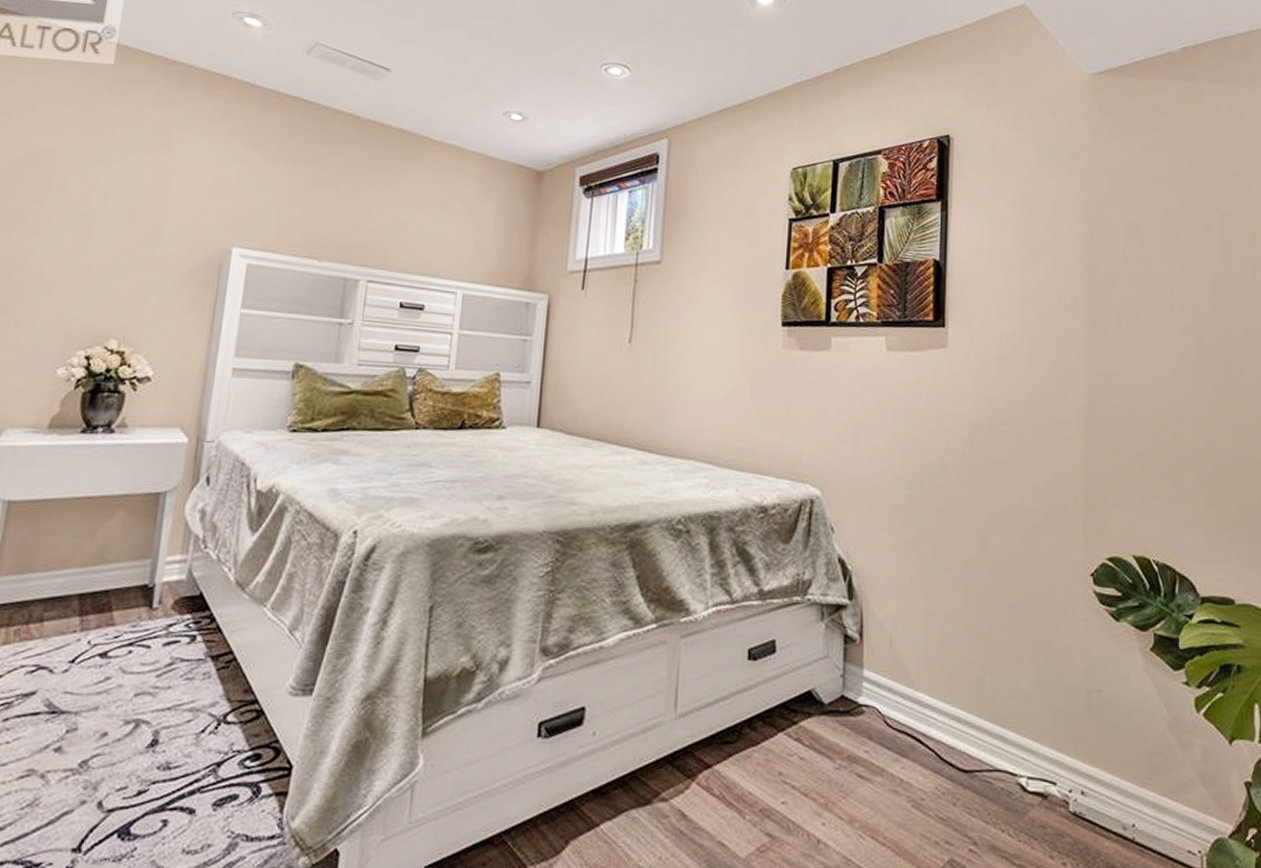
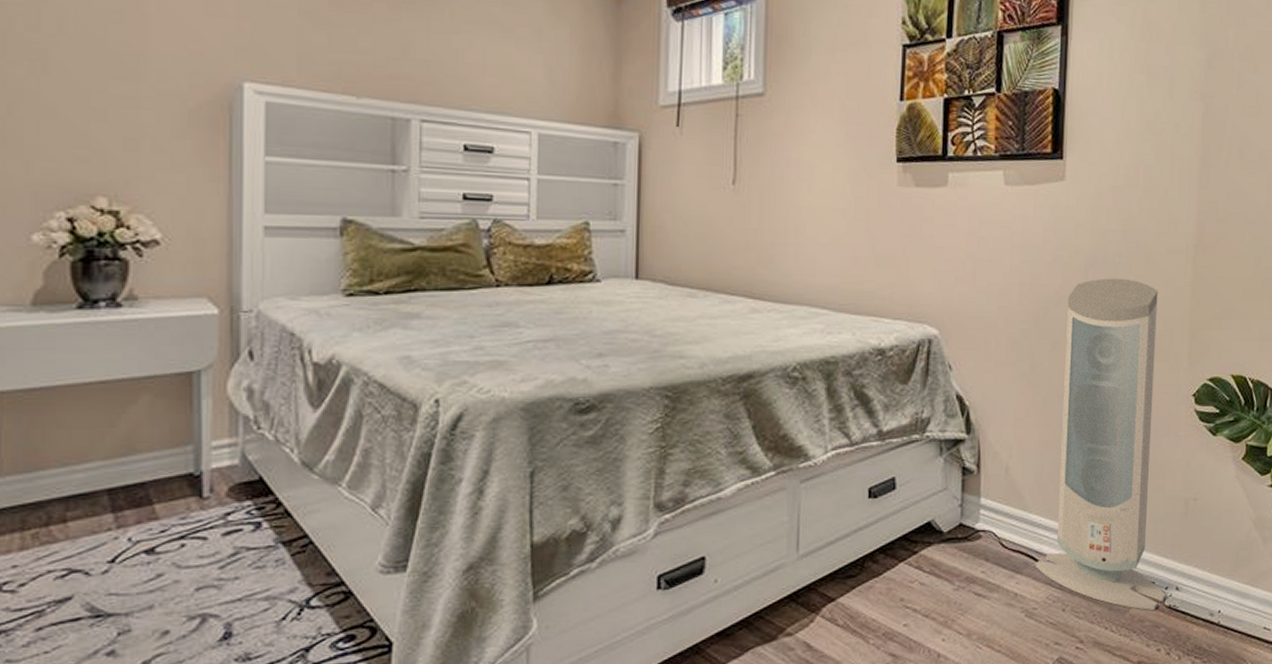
air purifier: none [923,446,1070,816] -> present [1036,278,1166,611]

